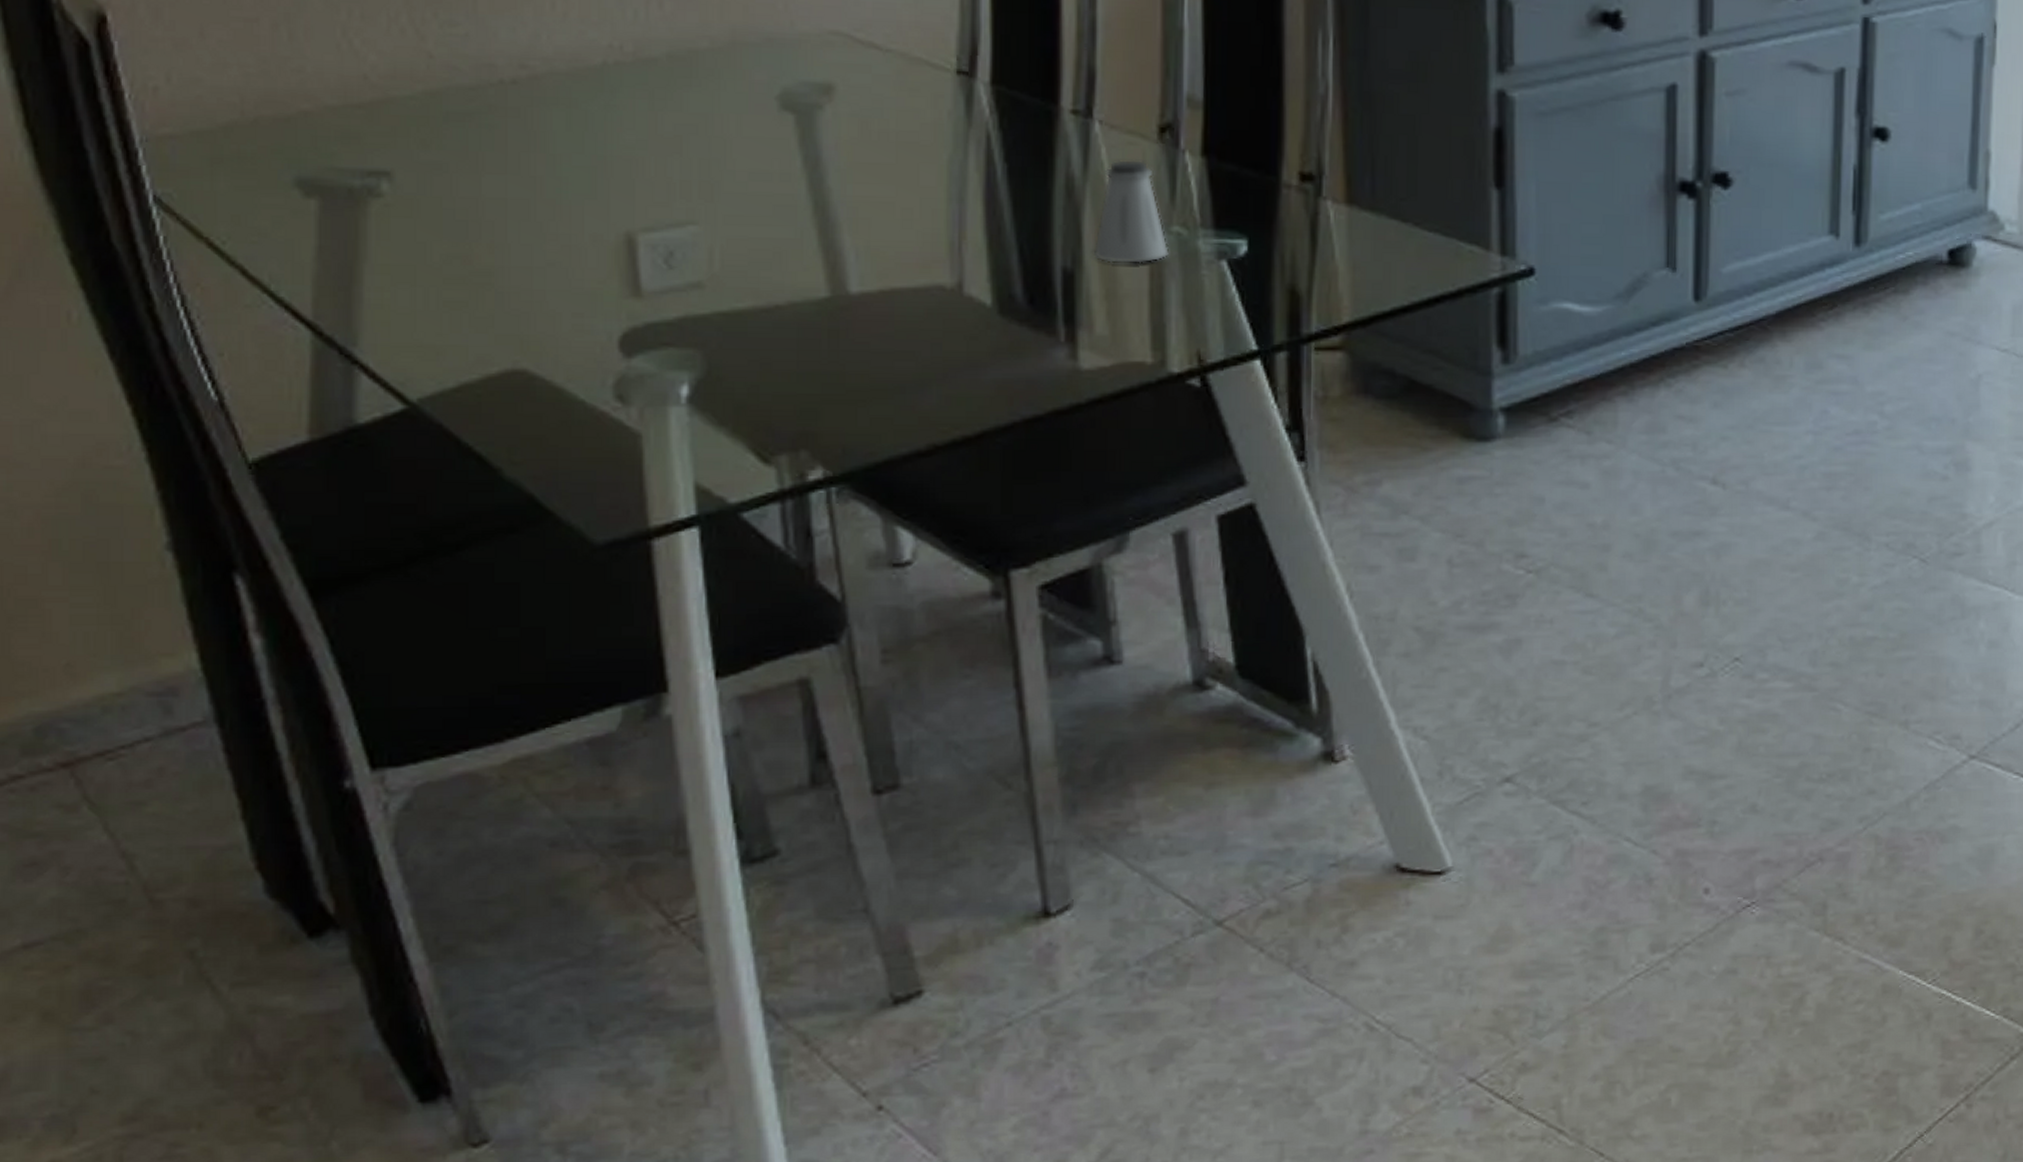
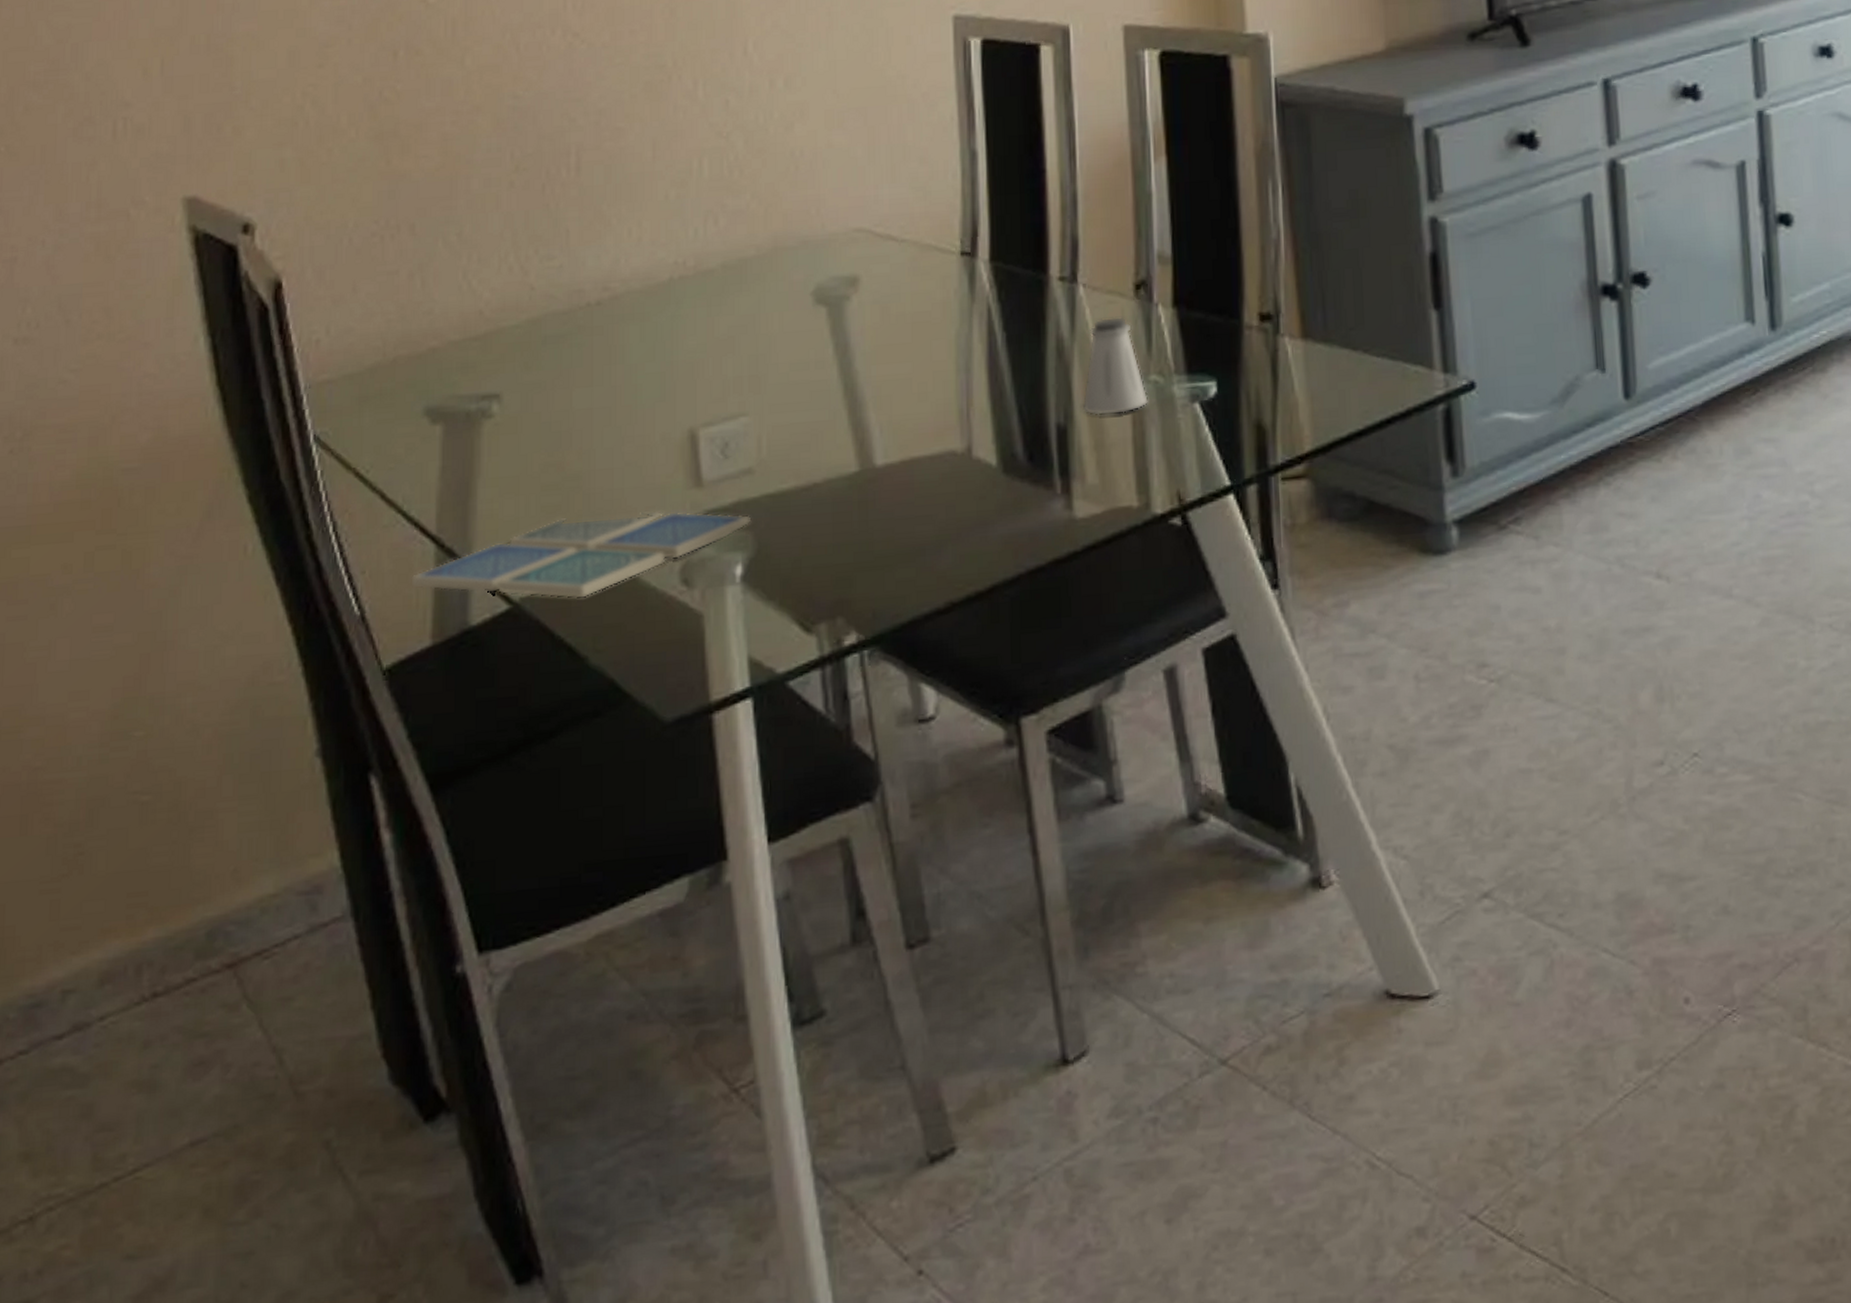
drink coaster: none [280,316,699,406] -> present [409,511,751,599]

